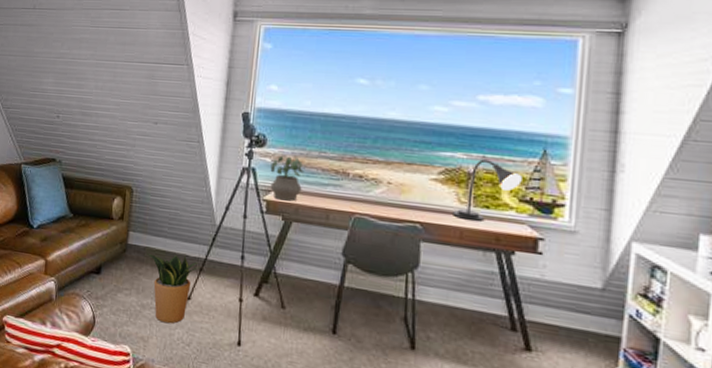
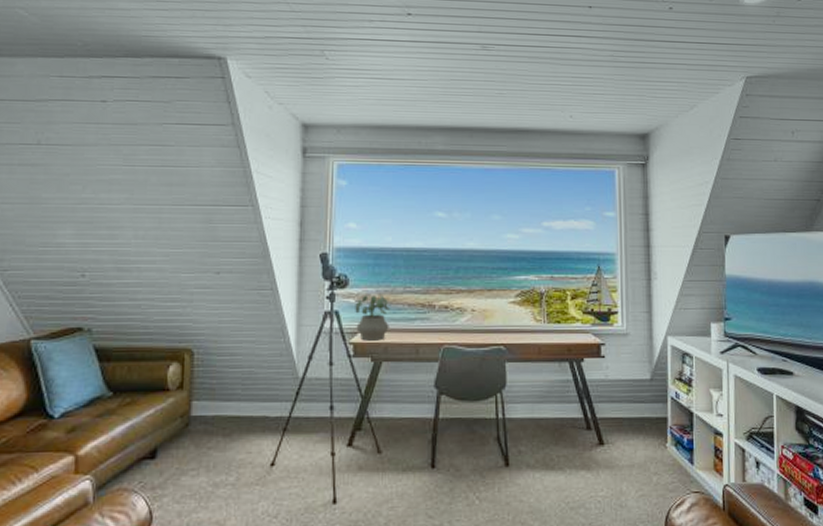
potted plant: present [146,252,200,324] -> none [216,417,283,499]
desk lamp: present [453,159,522,221] -> none [531,279,584,336]

